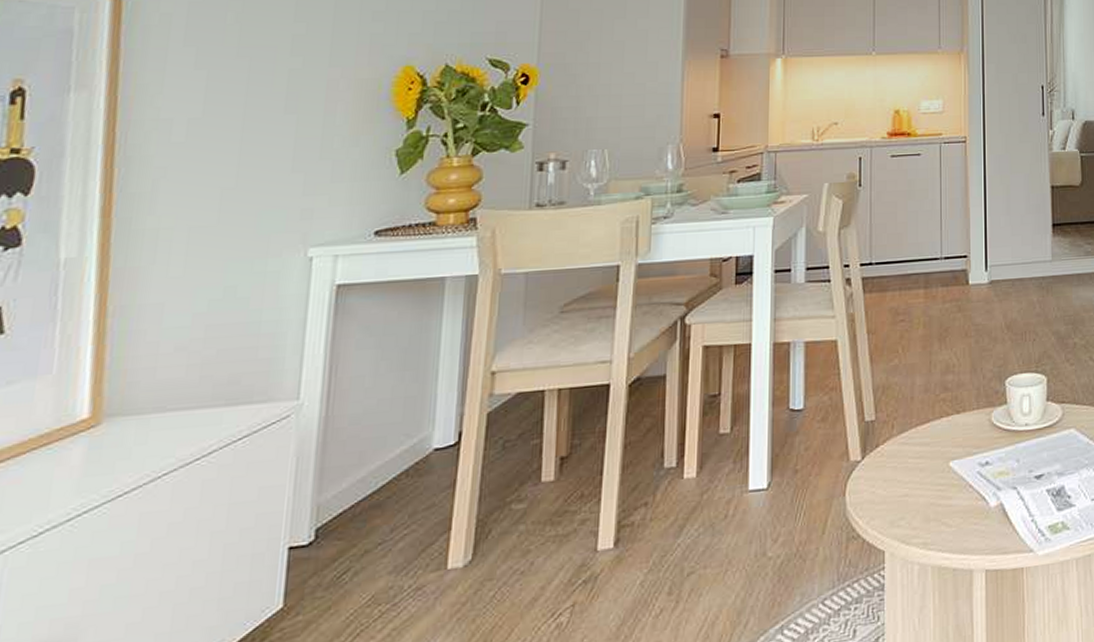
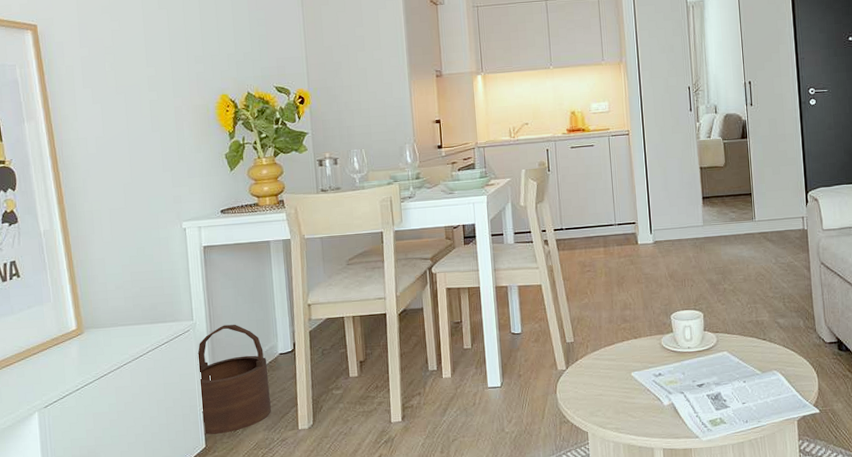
wooden bucket: none [284,404,412,586] -> present [197,324,271,435]

